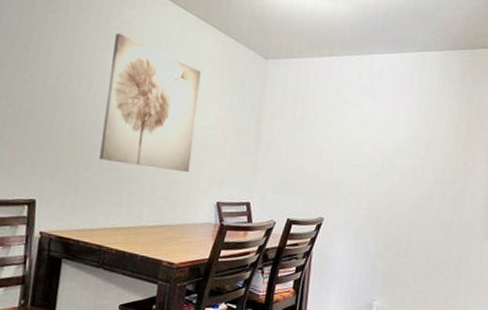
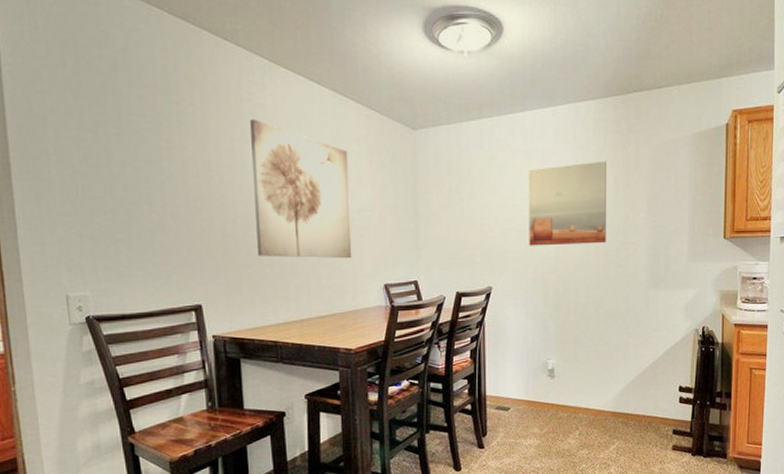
wall art: none [365,108,450,188] -> present [528,161,607,246]

